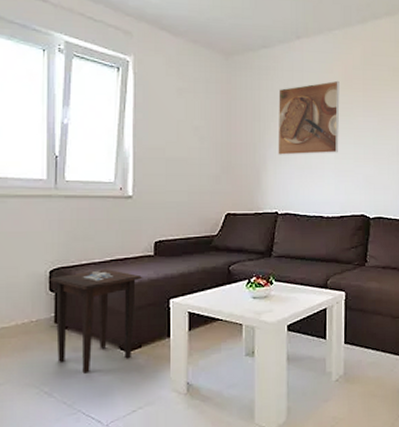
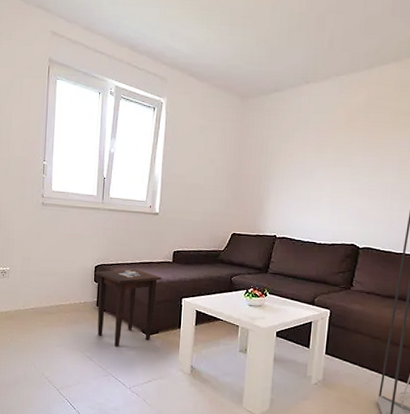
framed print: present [277,80,340,155] -> none [280,122,342,188]

